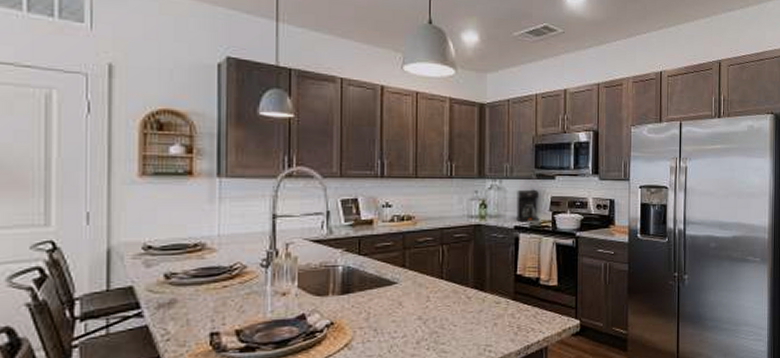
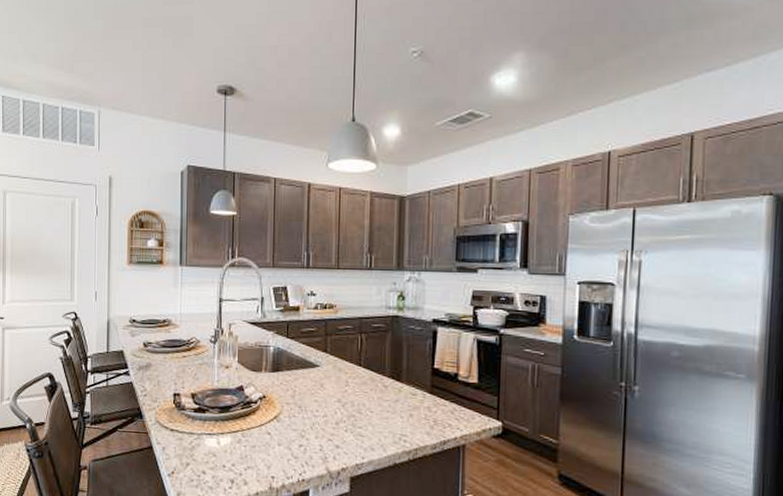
coffee maker: present [516,190,540,223] -> none [435,283,460,317]

